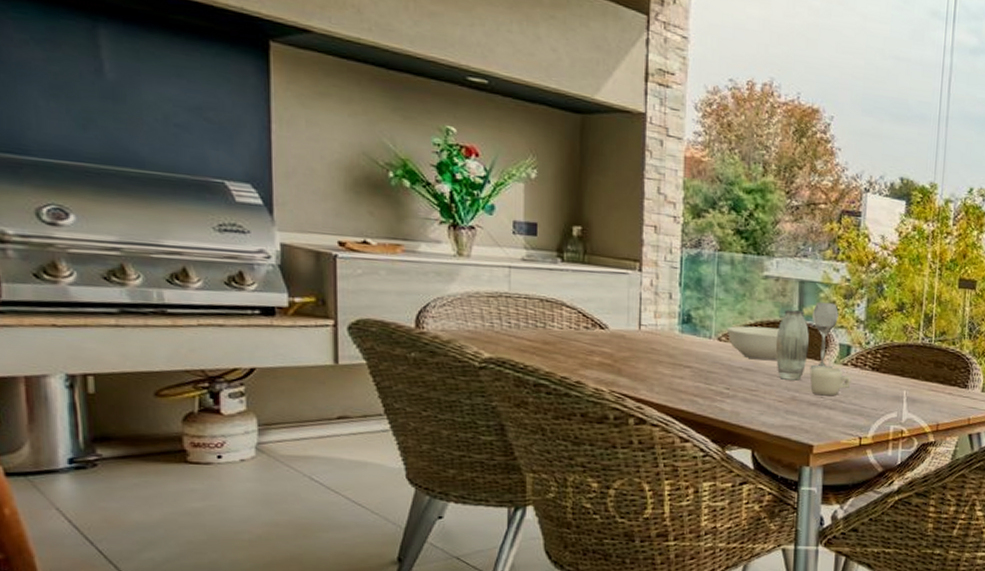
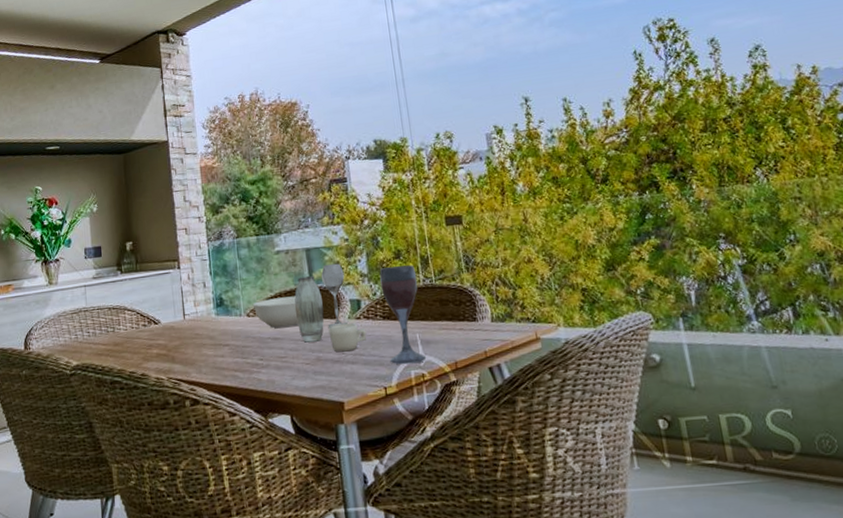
cup: none [870,318,917,419] -> present [379,265,427,365]

